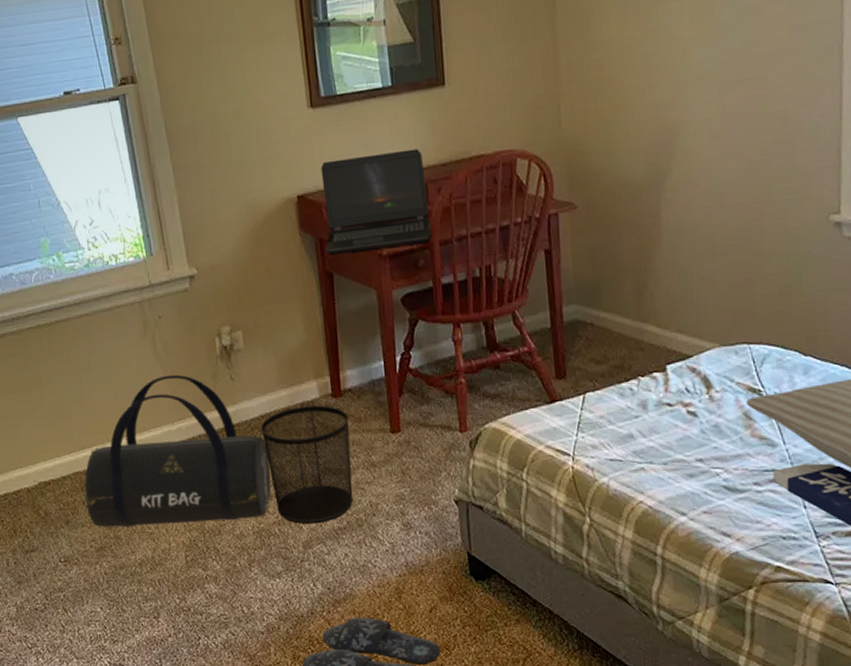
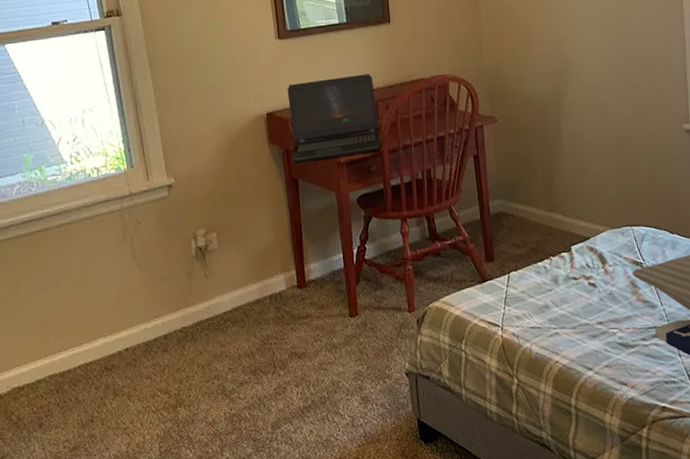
duffel bag: present [84,374,271,528] -> none [59,275,242,427]
waste bin: present [260,405,353,524] -> none [232,296,317,406]

